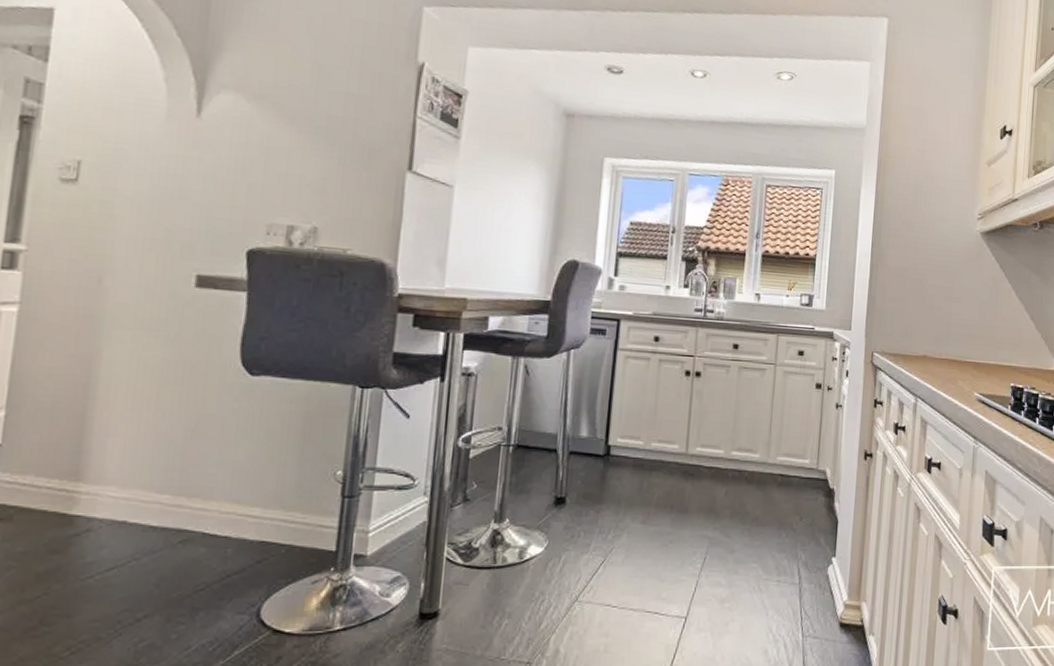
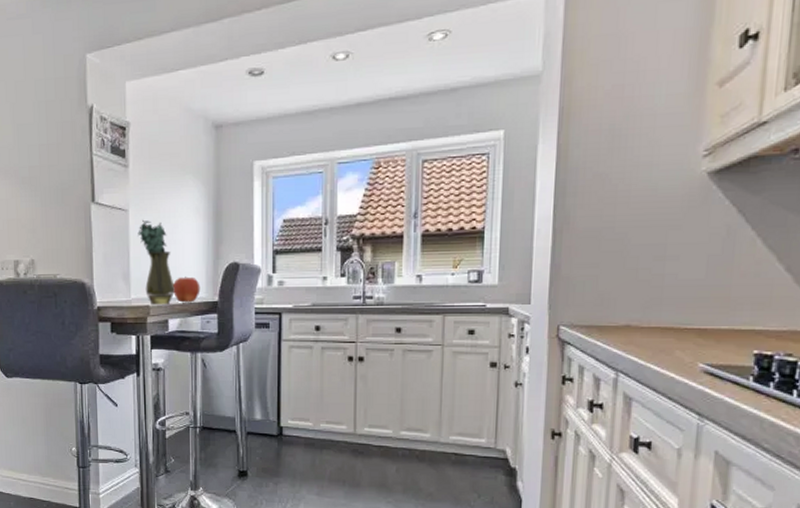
vase: none [462,199,501,300] -> present [138,219,175,306]
fruit: none [498,269,532,300] -> present [173,276,201,303]

